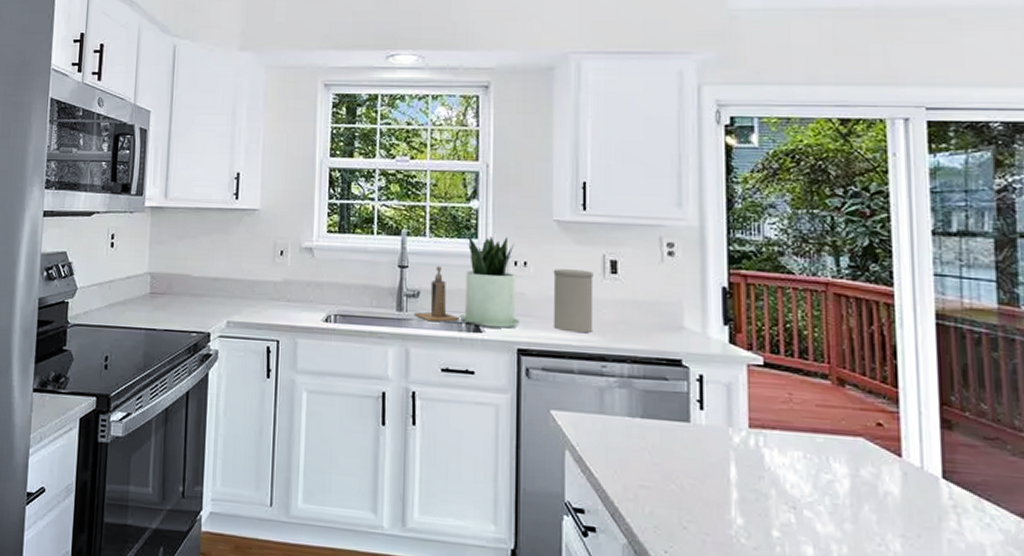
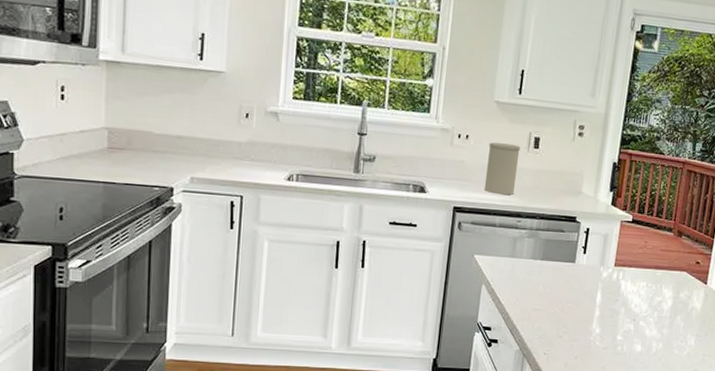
soap dispenser: present [413,266,459,322] -> none [368,135,408,183]
planter: present [459,236,521,329] -> none [408,110,461,190]

